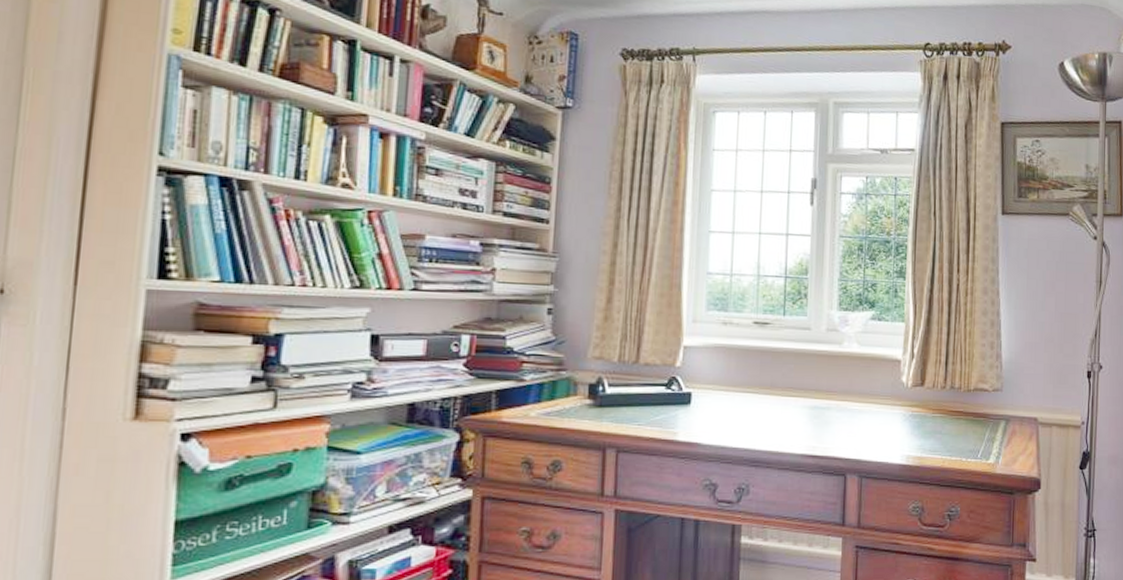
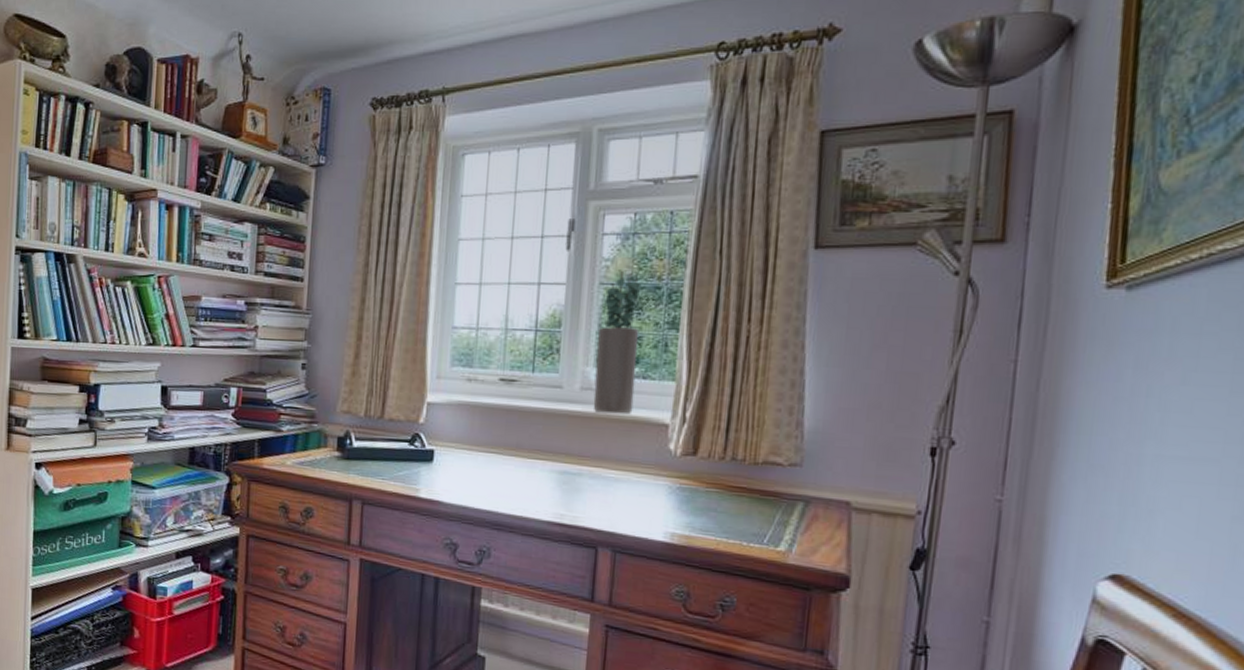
vase: none [837,225,874,352] -> present [593,270,642,415]

